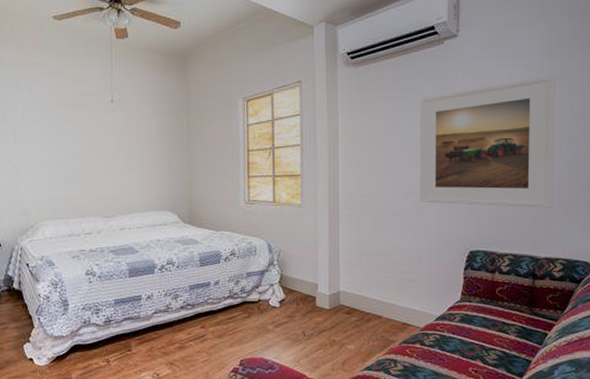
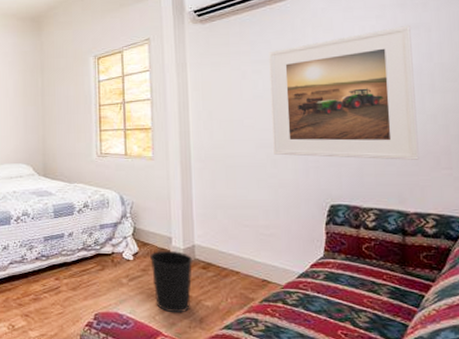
wastebasket: none [296,296,338,357] -> present [150,250,193,313]

